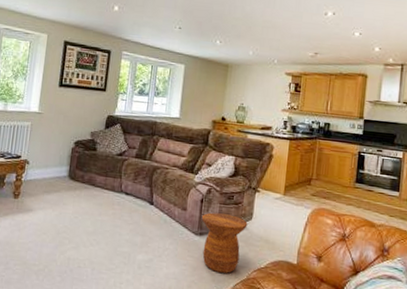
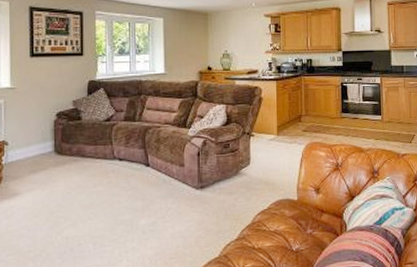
side table: present [201,212,248,273] -> none [200,163,246,222]

